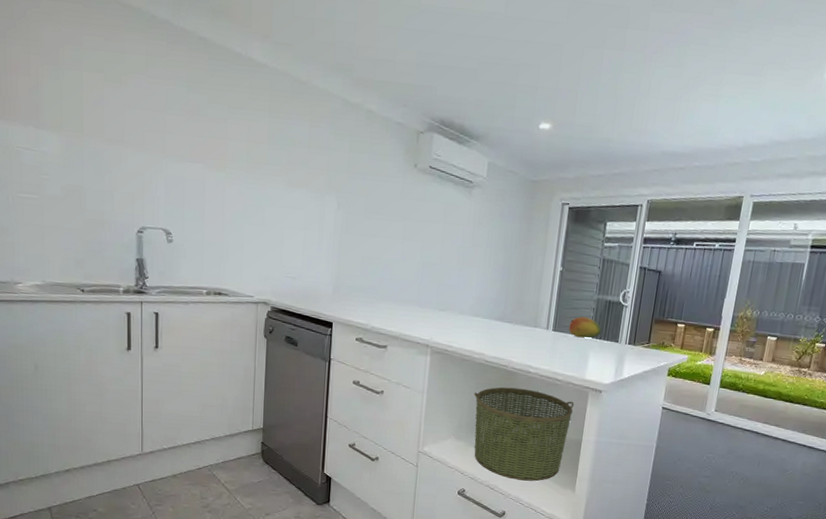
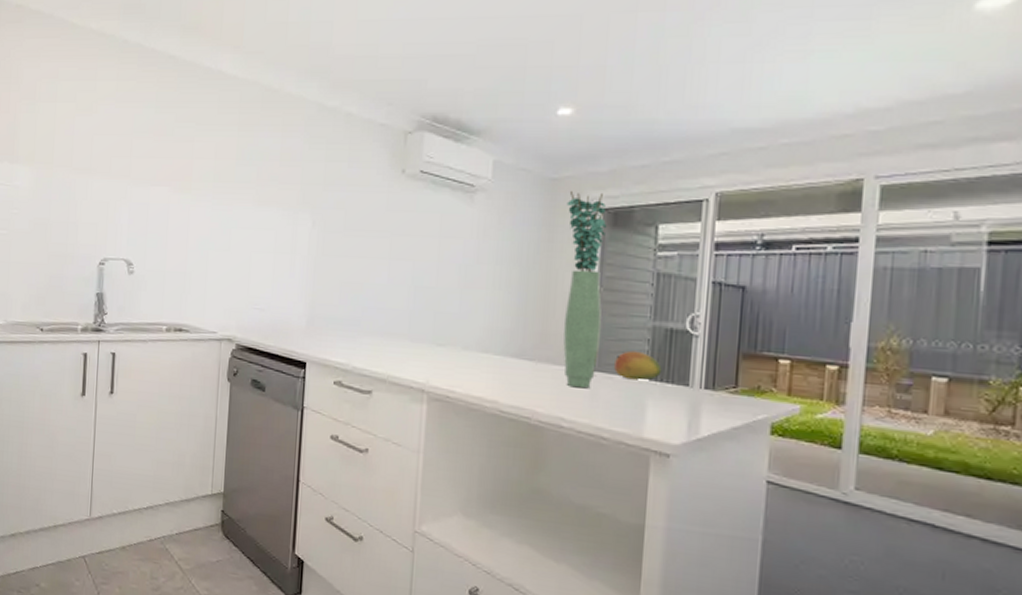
basket: present [473,387,574,481] -> none [485,446,630,583]
vase: none [533,192,571,344] -> present [563,191,607,389]

